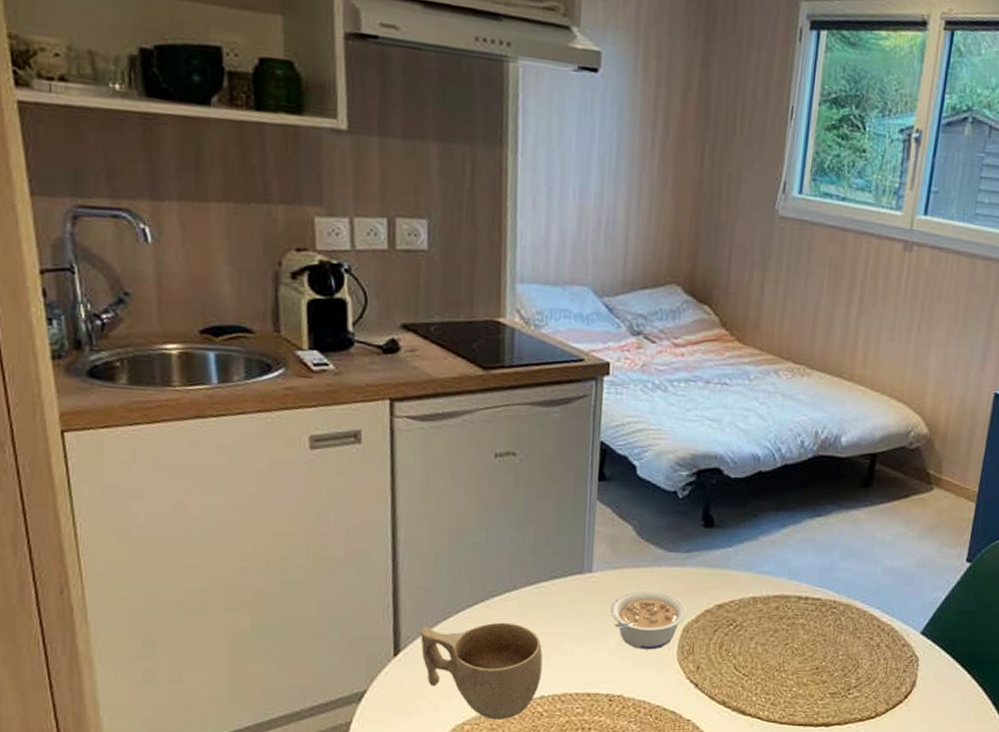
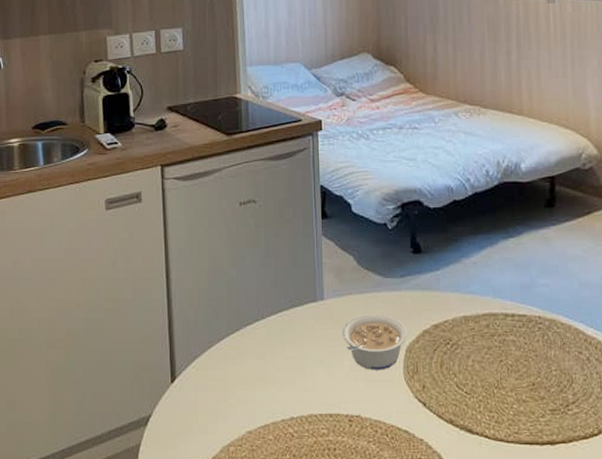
cup: present [420,622,543,720] -> none [191,349,290,441]

